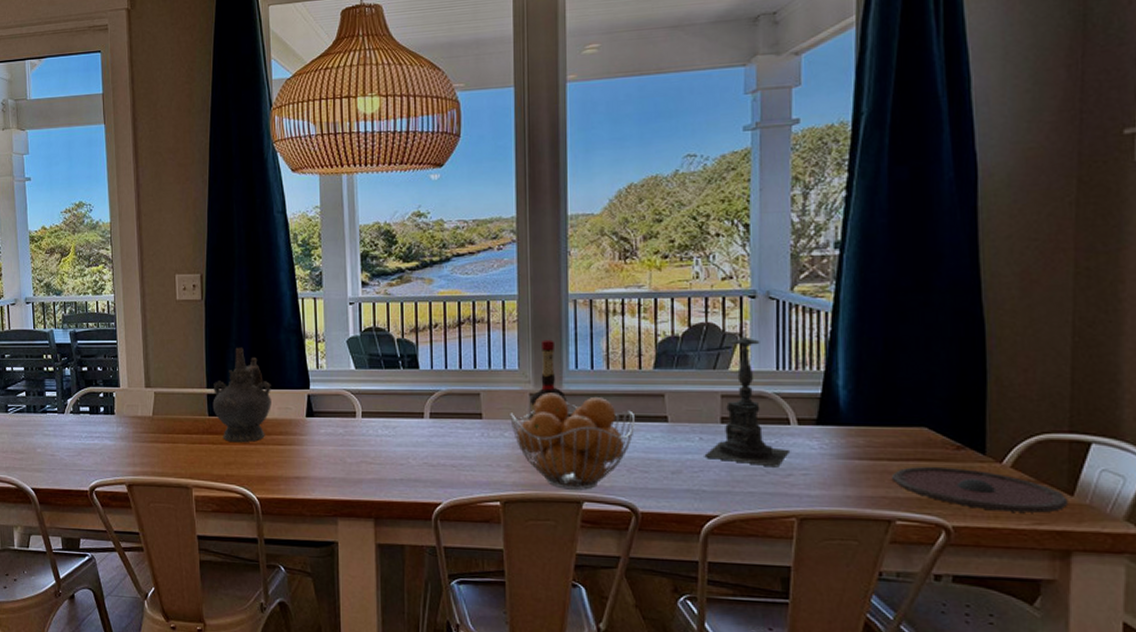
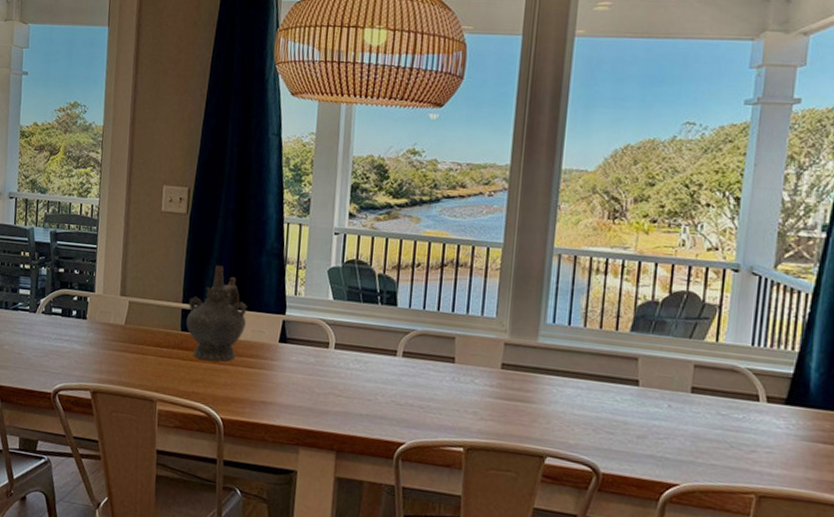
fruit basket: present [510,393,636,490] -> none [482,344,607,445]
liquor: present [529,340,568,417] -> none [503,290,542,367]
candle holder: present [704,320,789,468] -> none [671,293,756,443]

